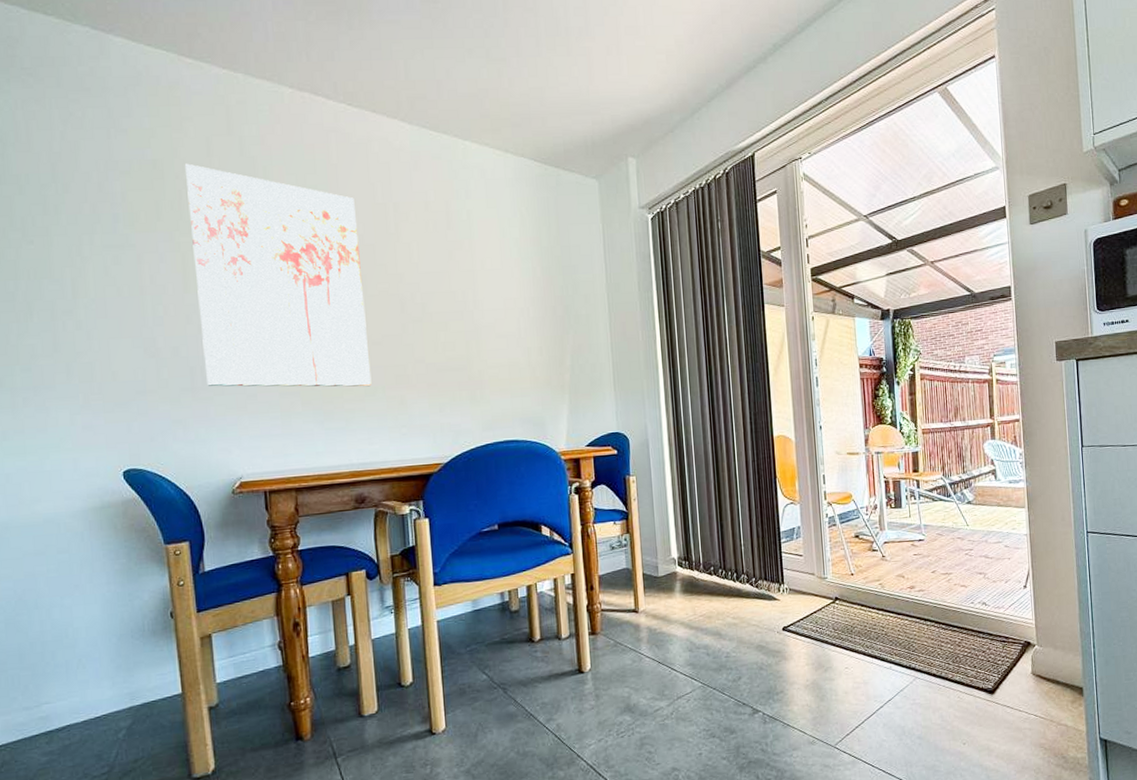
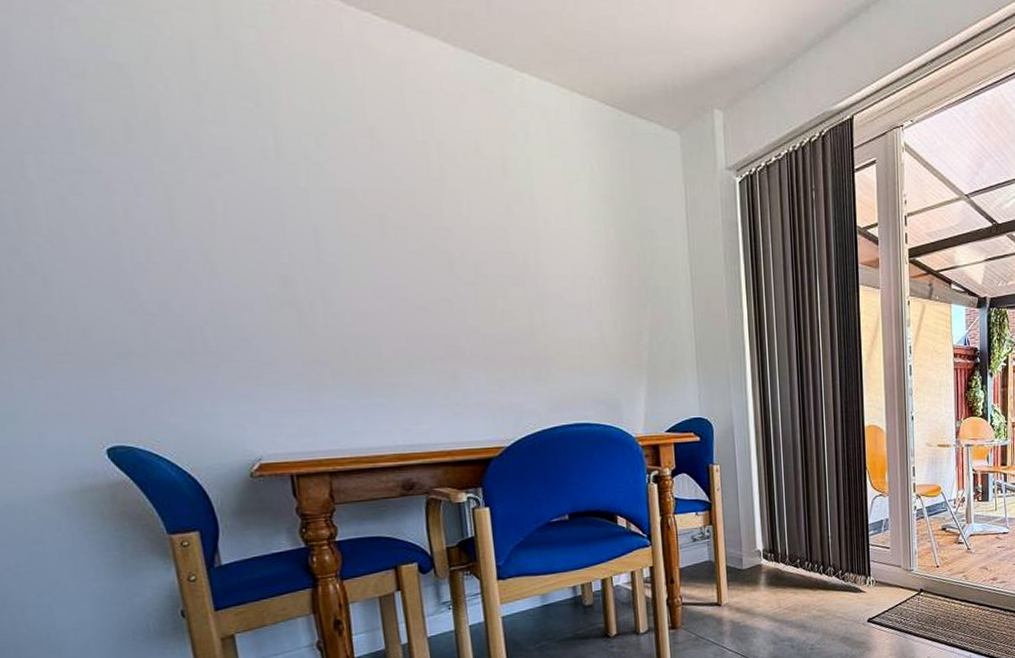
wall art: present [184,163,372,387] -> none [160,71,417,358]

